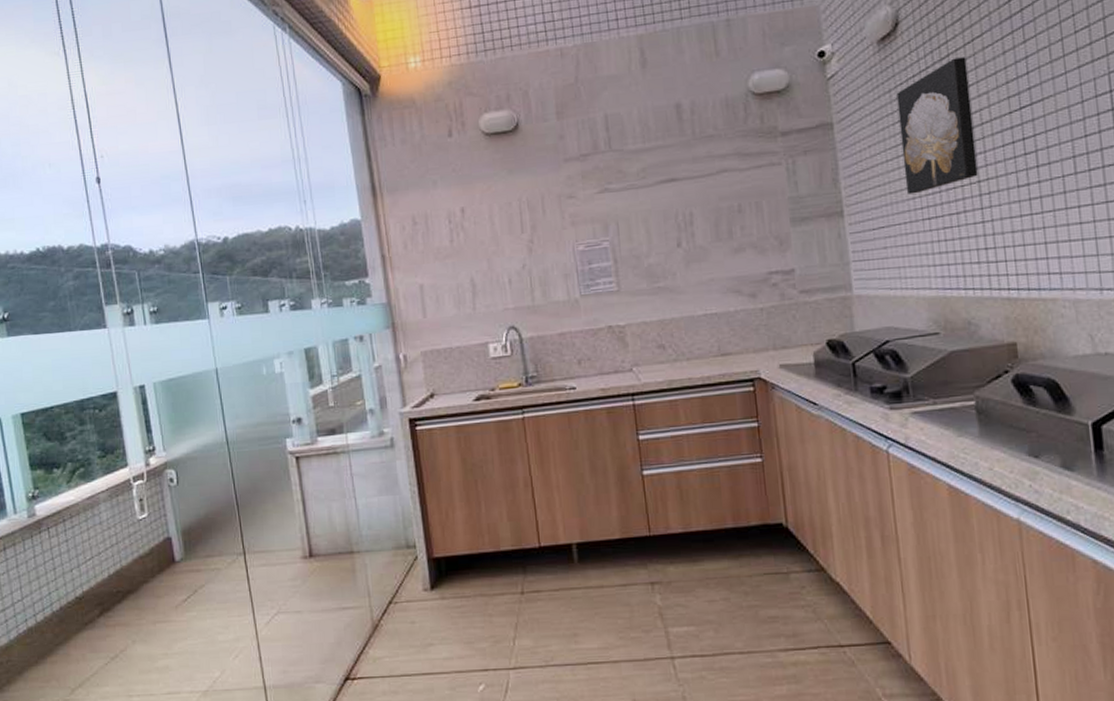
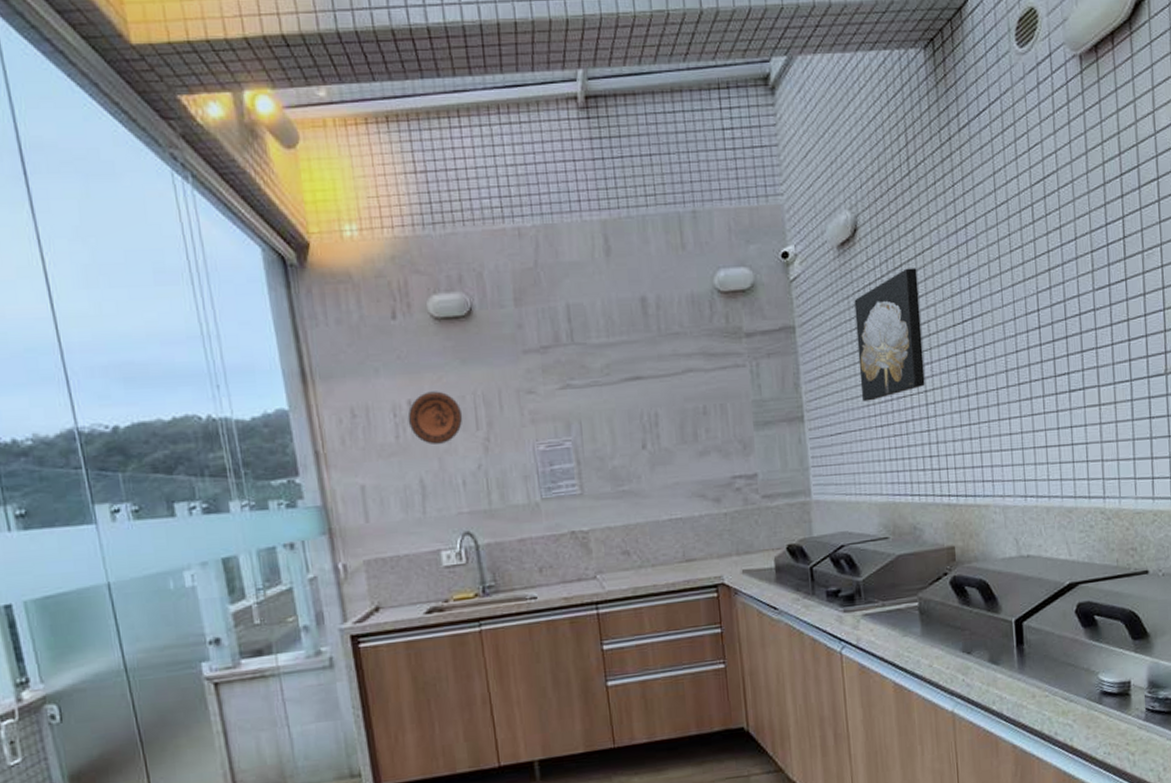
decorative plate: none [461,199,510,247] -> present [408,391,463,444]

